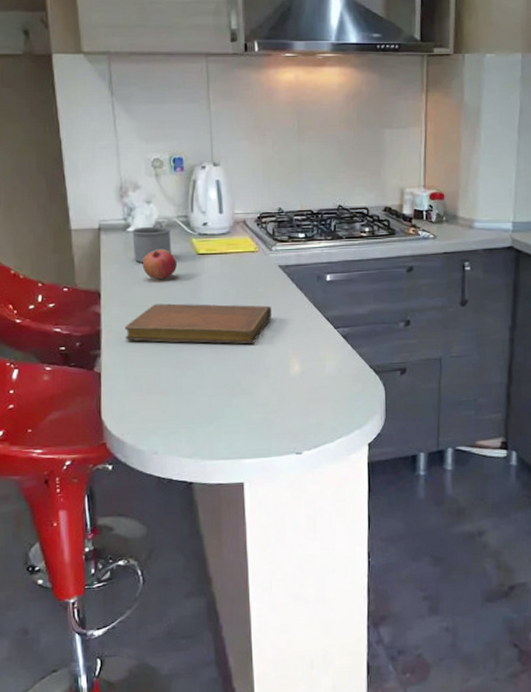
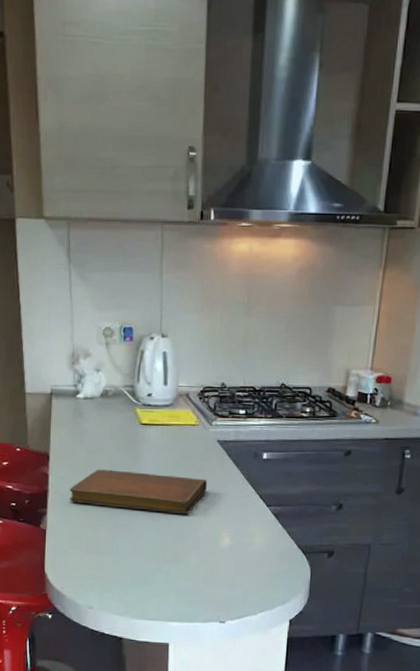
mug: present [131,223,172,263] -> none [80,392,118,429]
pomegranate: present [142,250,178,280] -> none [88,417,122,447]

